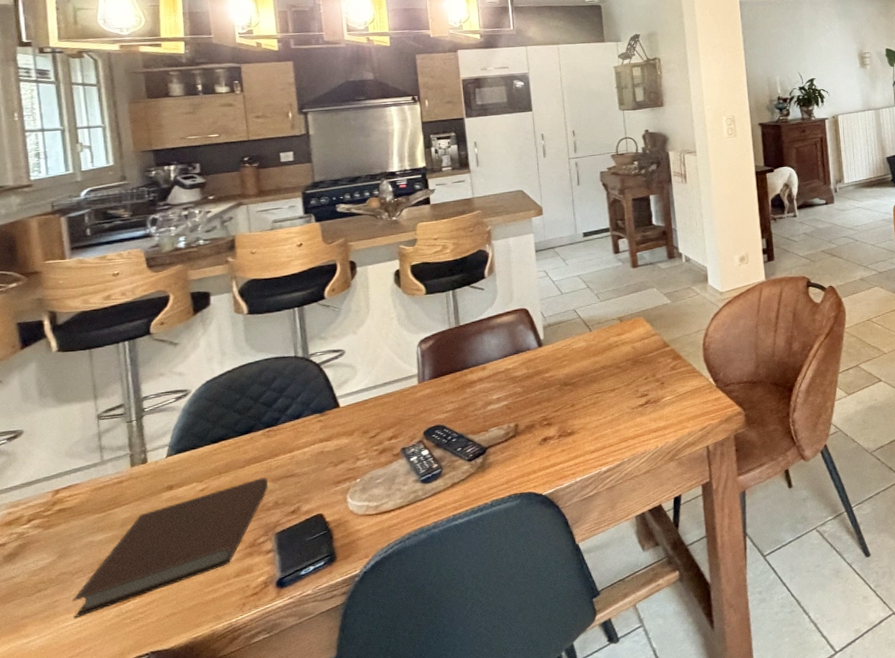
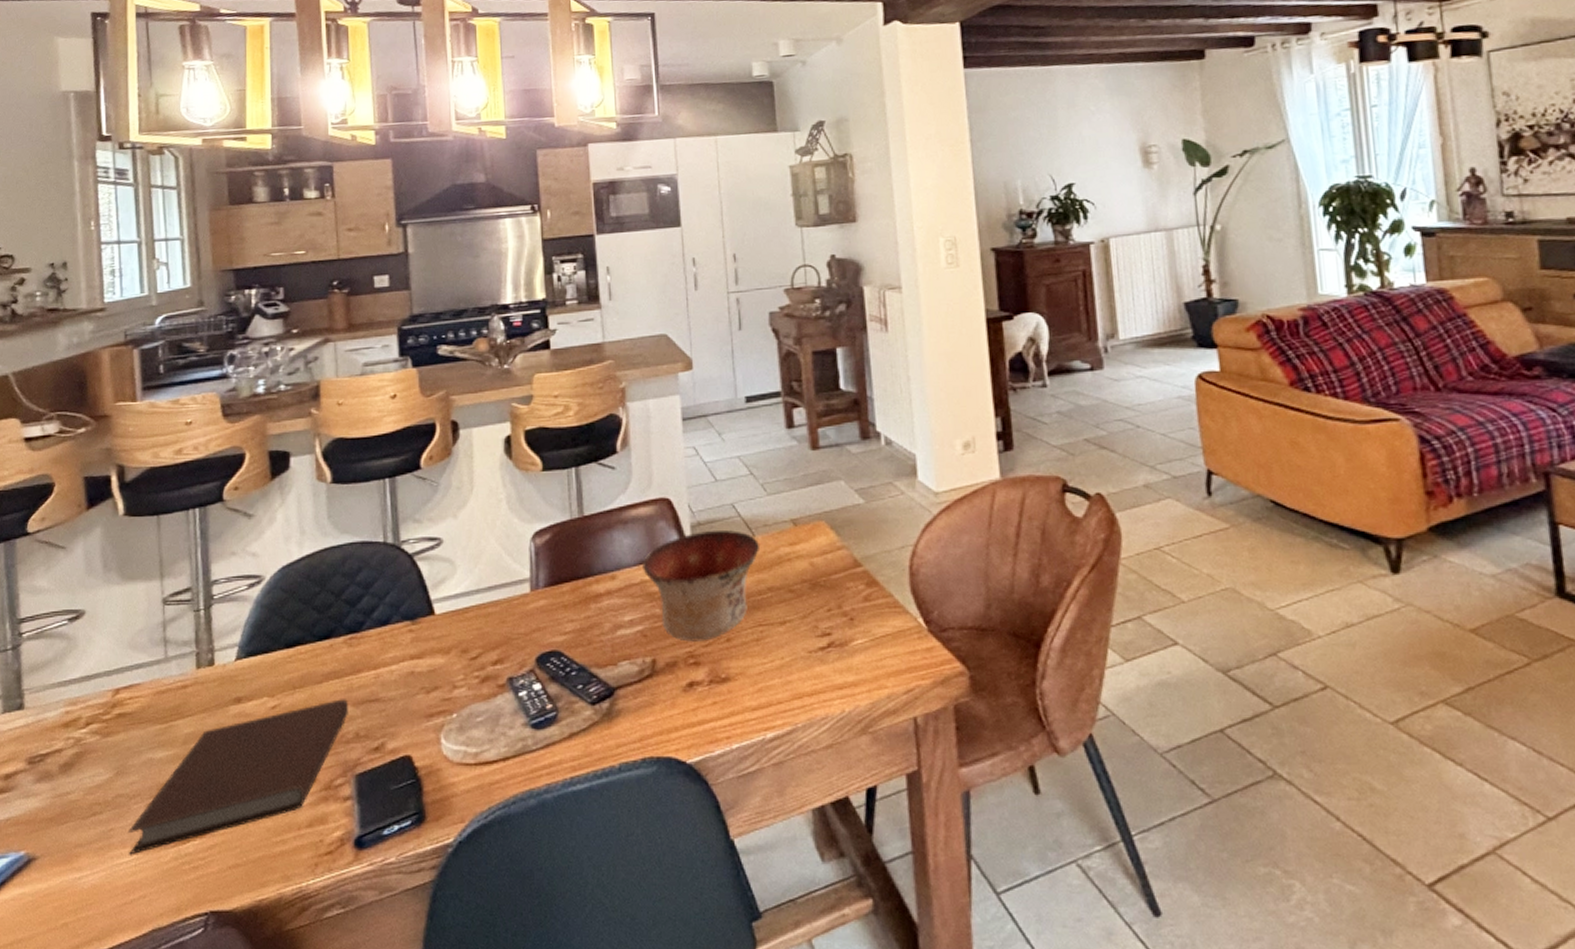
bowl: none [506,328,596,410] -> present [642,530,761,642]

